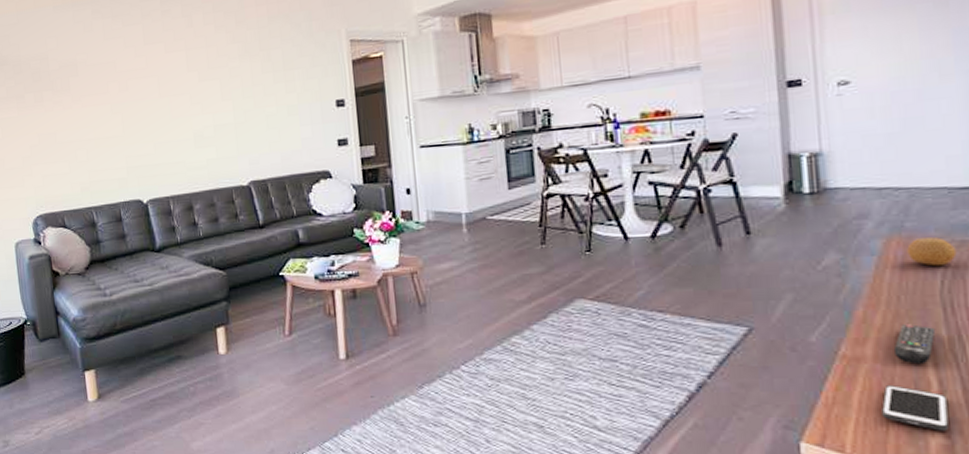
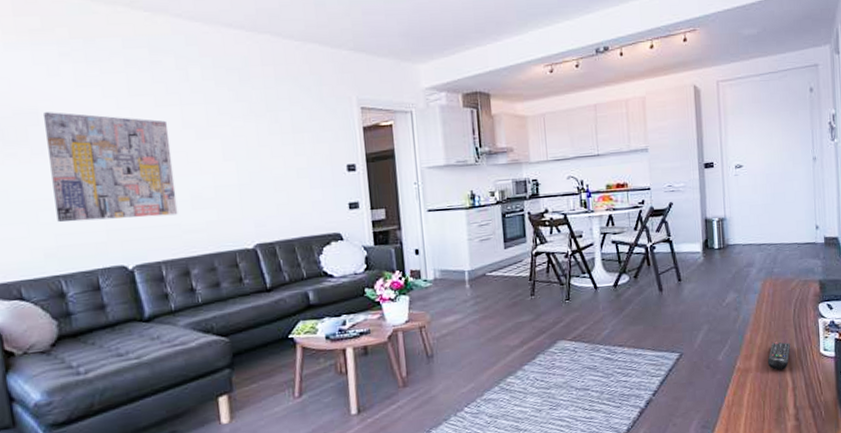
wall art: none [81,63,183,160] -> present [44,112,178,222]
cell phone: present [881,385,950,431] -> none [760,386,798,416]
fruit: present [907,237,957,267] -> none [775,279,802,300]

